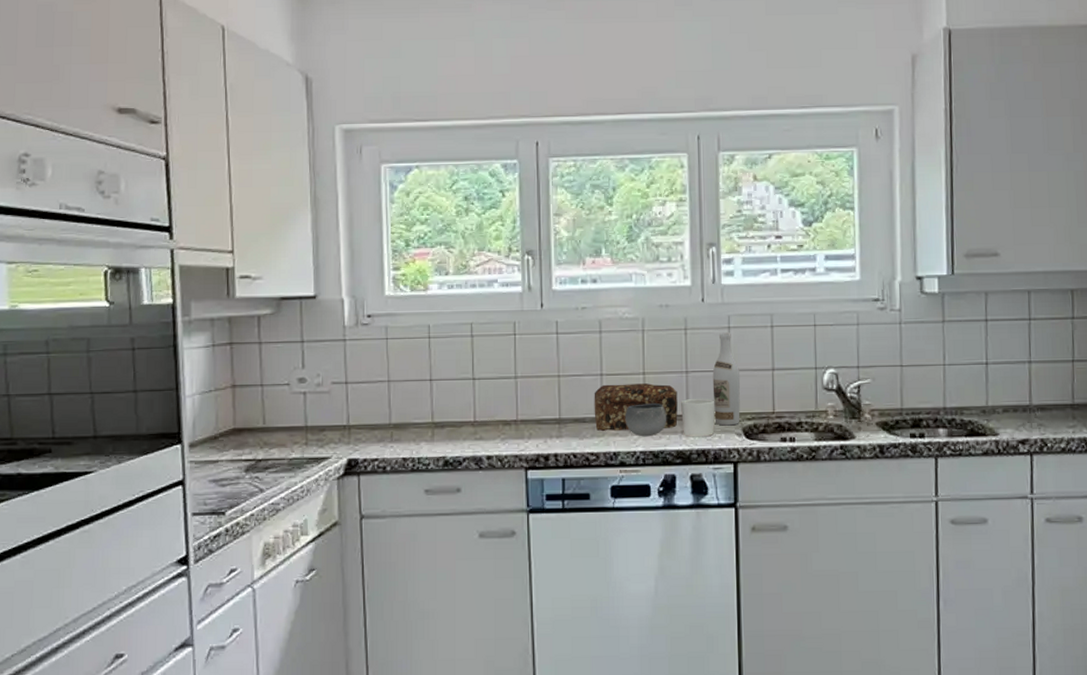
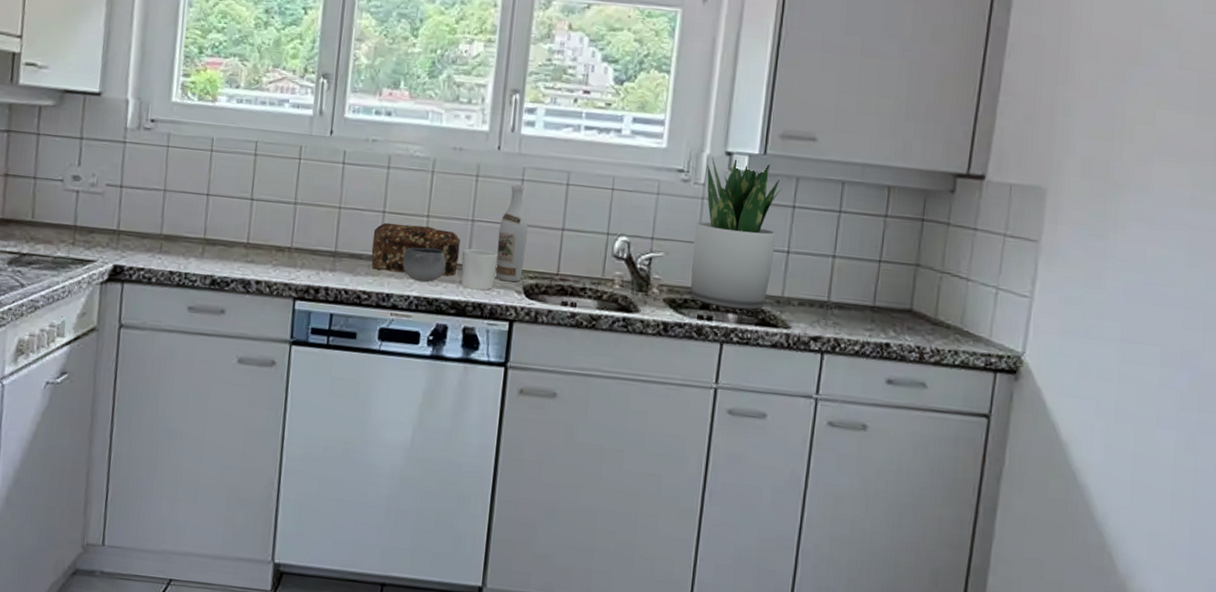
planter: none [897,281,974,424] -> present [690,157,781,310]

